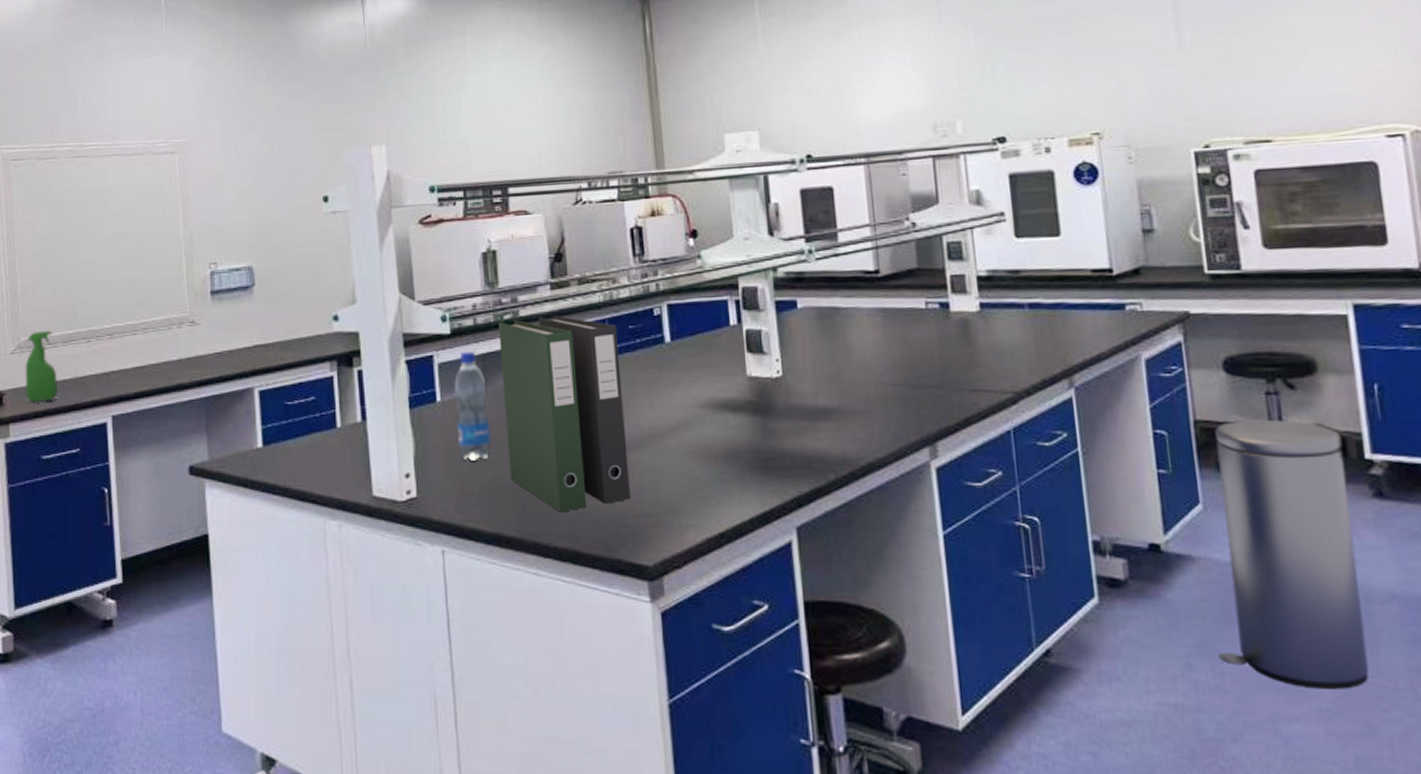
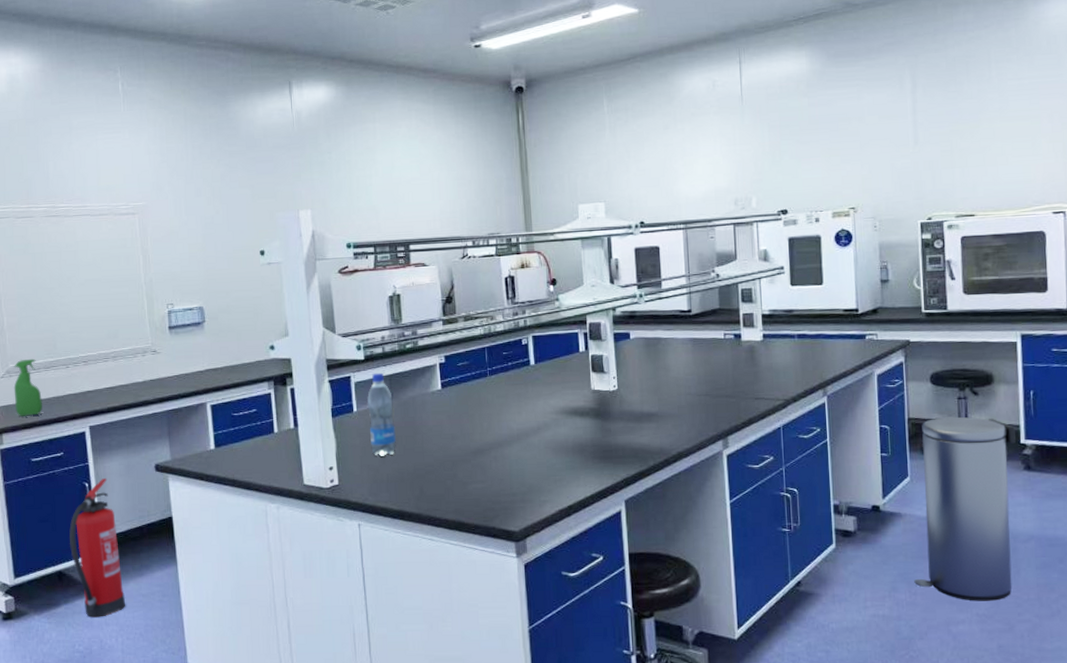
fire extinguisher: none [82,483,147,664] -> present [69,478,125,618]
binder: present [498,315,630,512] -> none [402,345,503,493]

